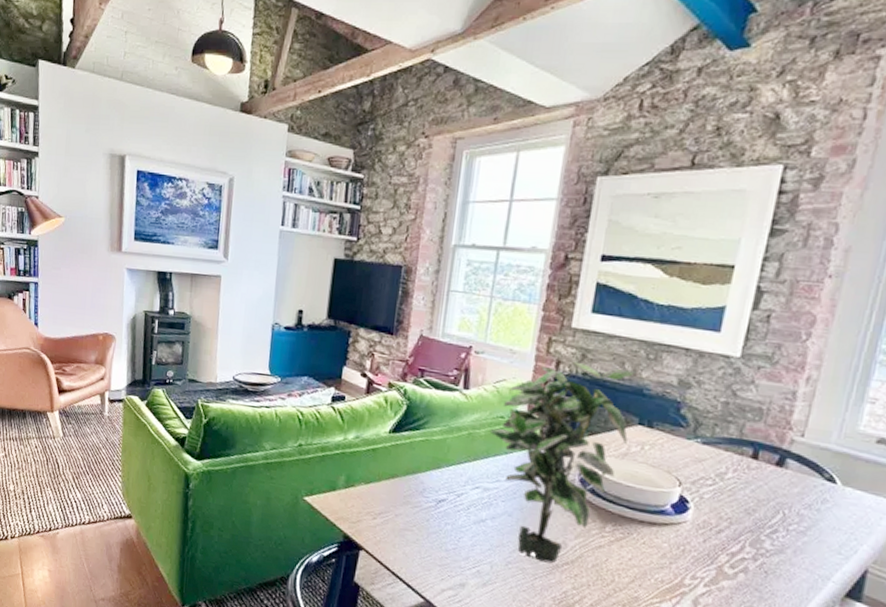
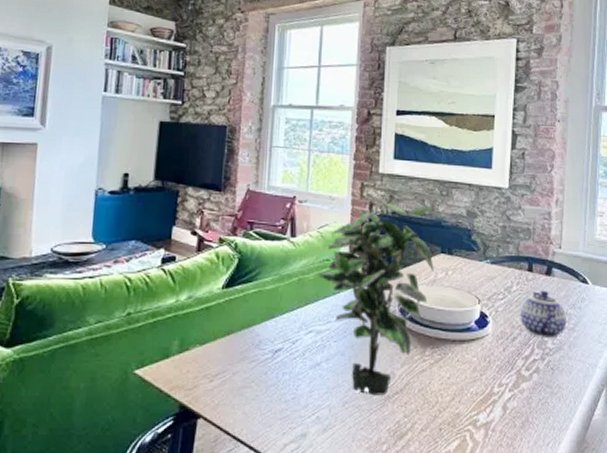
teapot: none [731,482,797,540] -> present [520,290,566,339]

